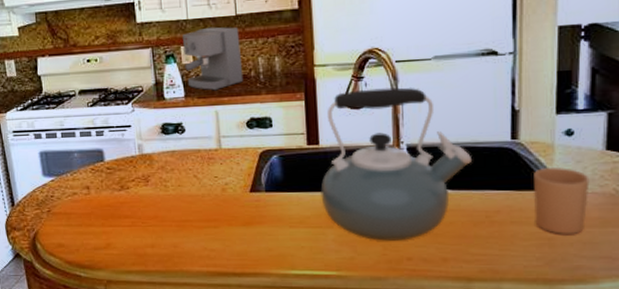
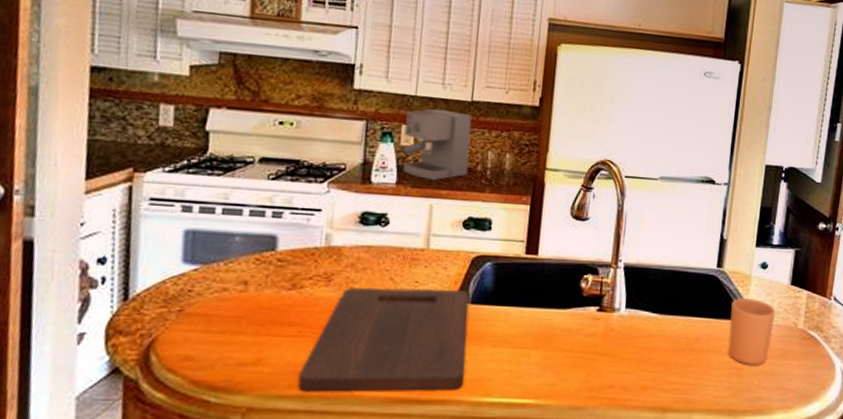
cutting board: none [139,180,271,268] -> present [298,287,469,392]
kettle: present [320,87,473,241] -> none [531,201,682,366]

